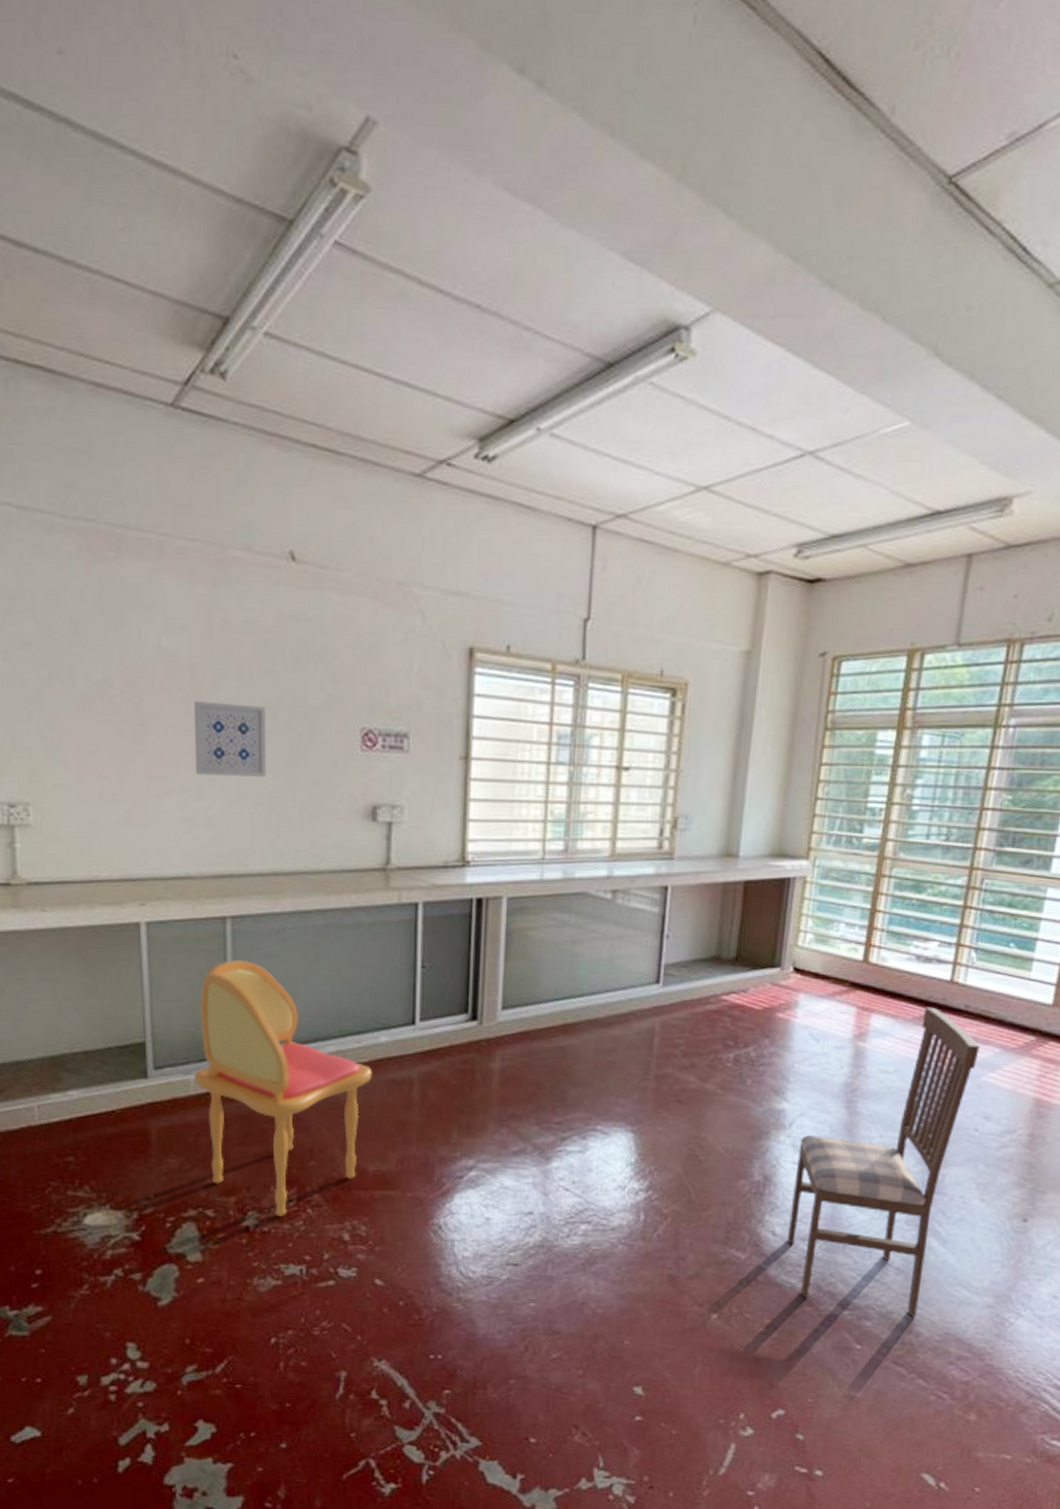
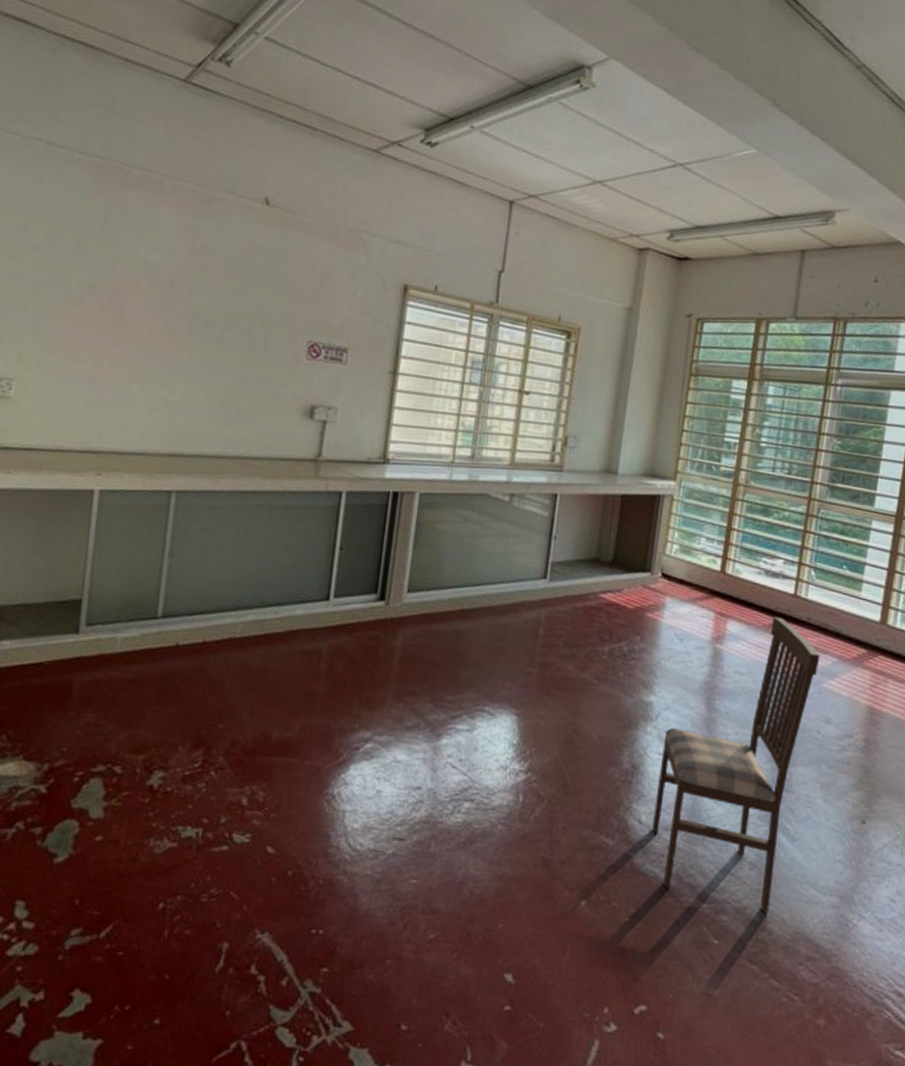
wall art: present [193,701,266,777] -> none [163,307,230,374]
dining chair: present [194,959,372,1216] -> none [122,529,286,777]

